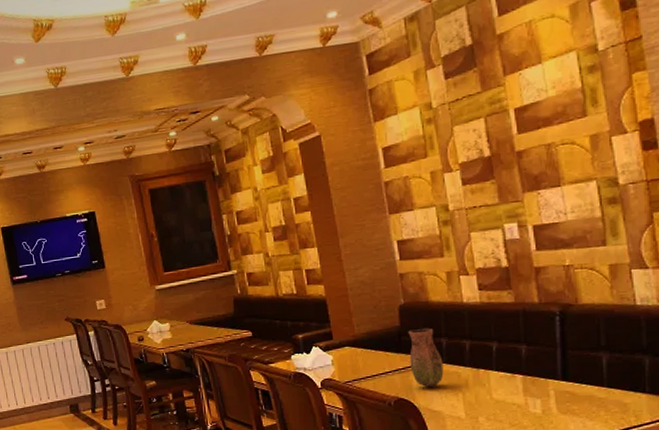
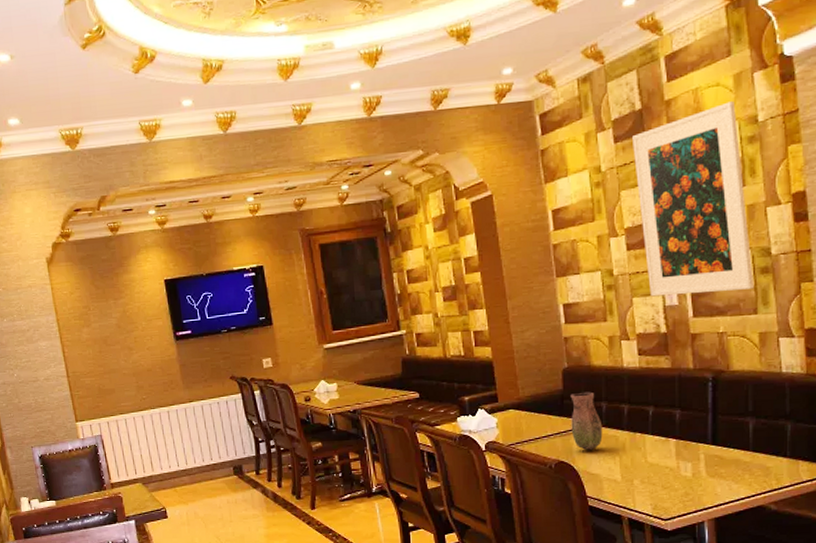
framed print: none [464,32,602,231] -> present [633,101,755,297]

